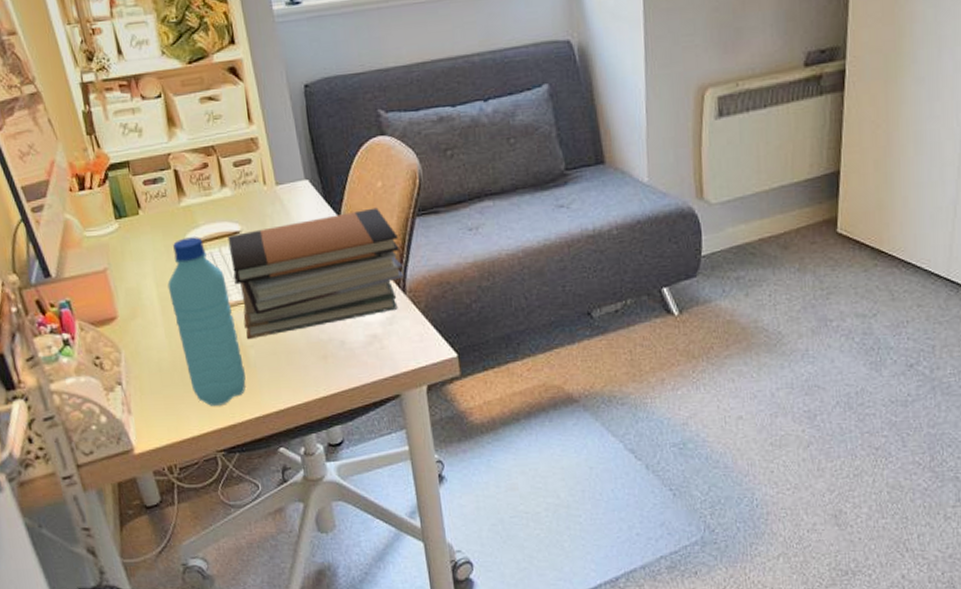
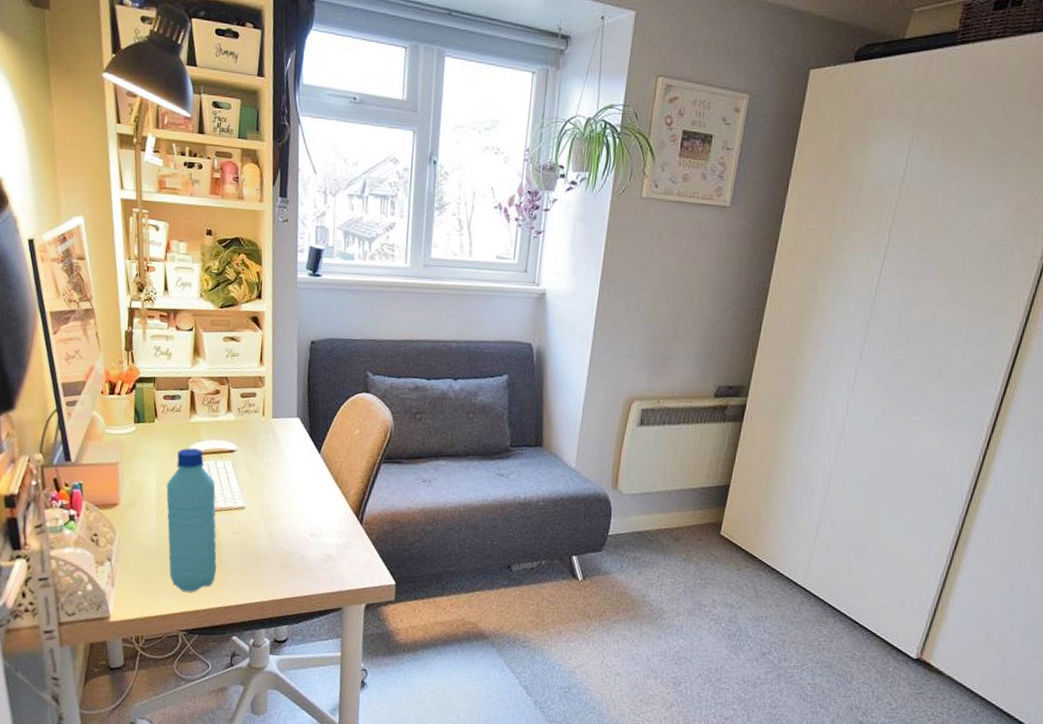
book stack: present [227,207,405,340] -> none [222,450,365,541]

